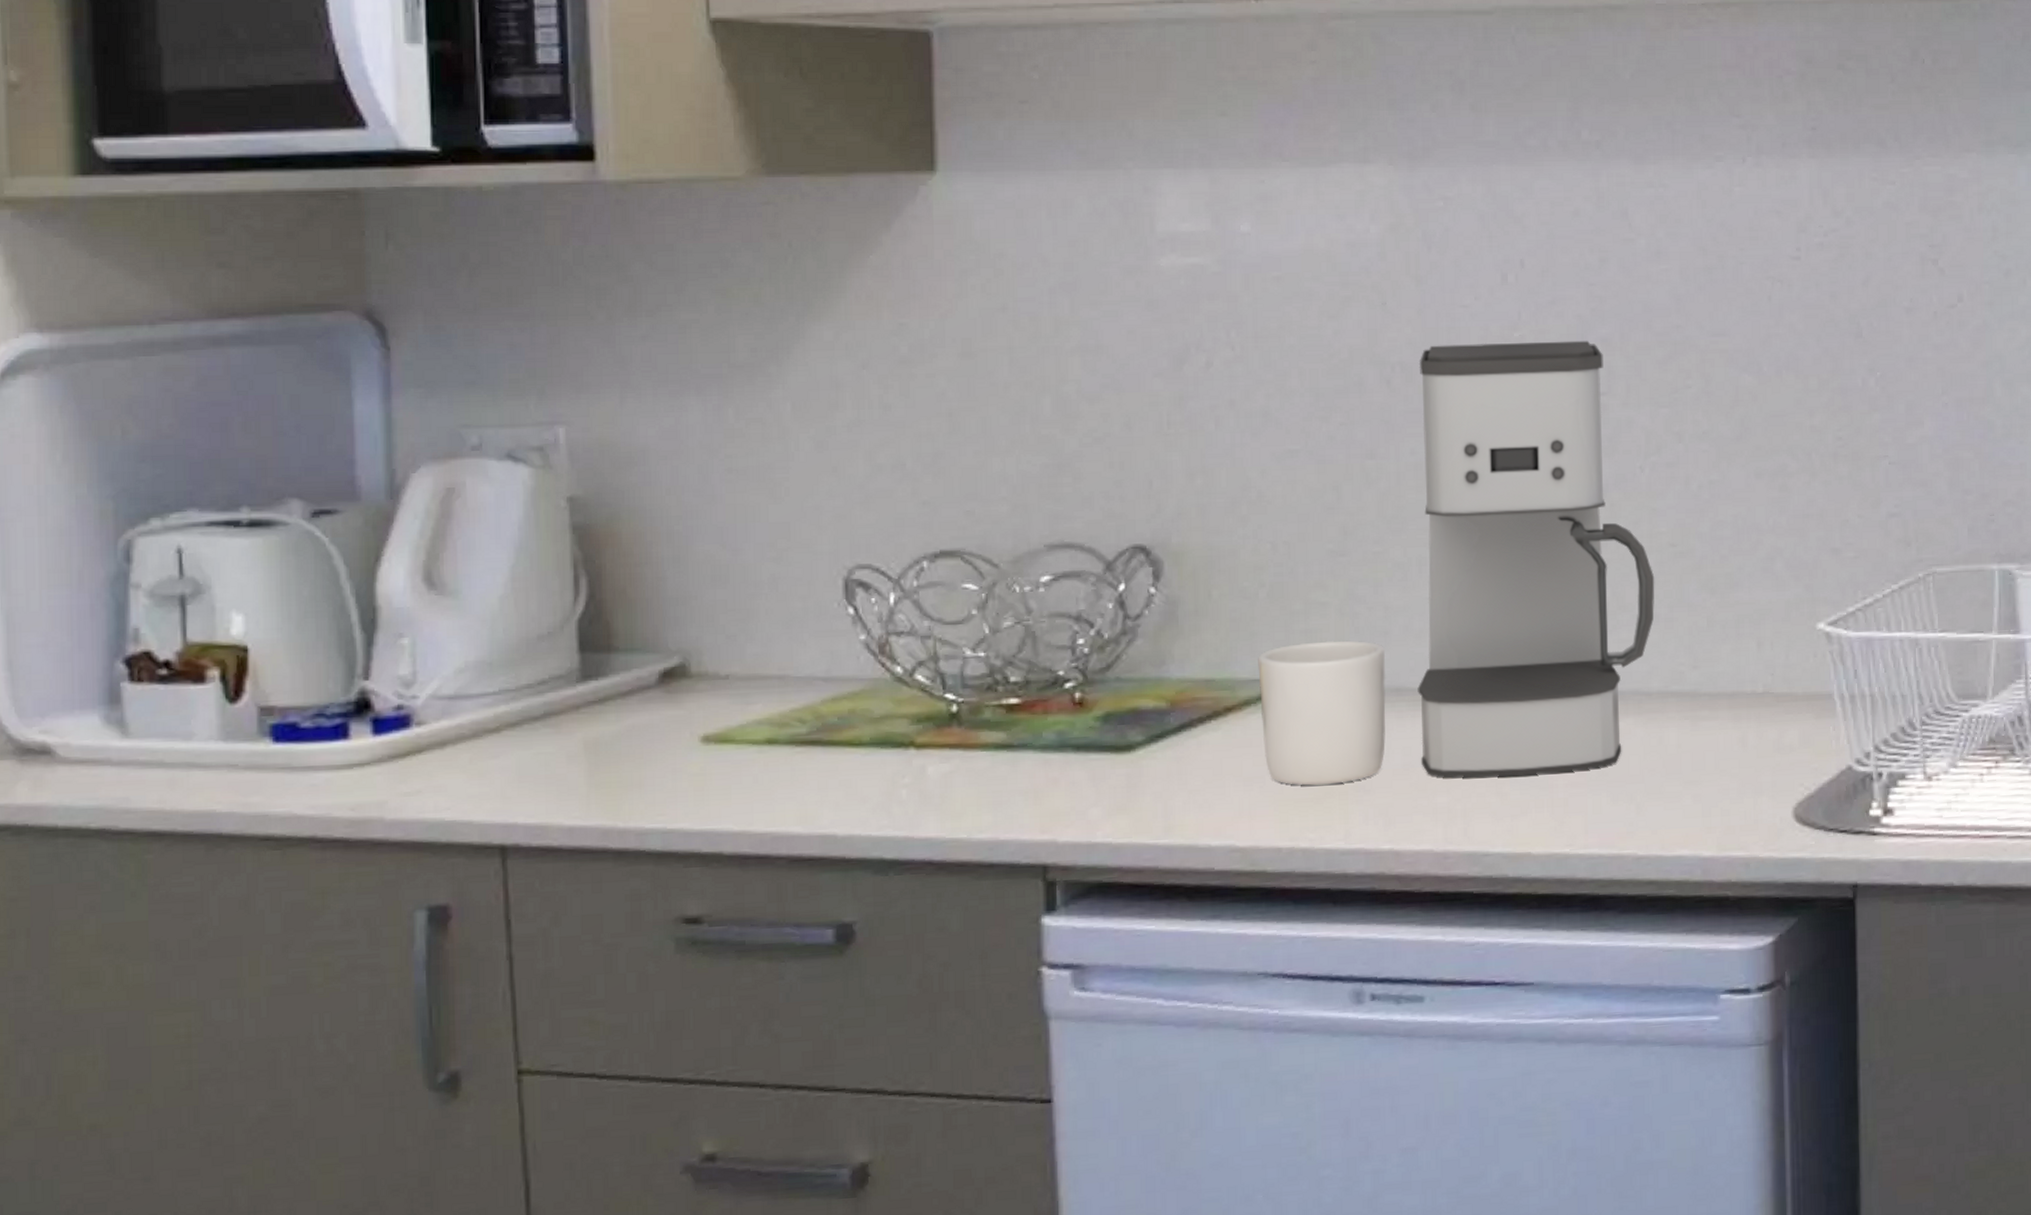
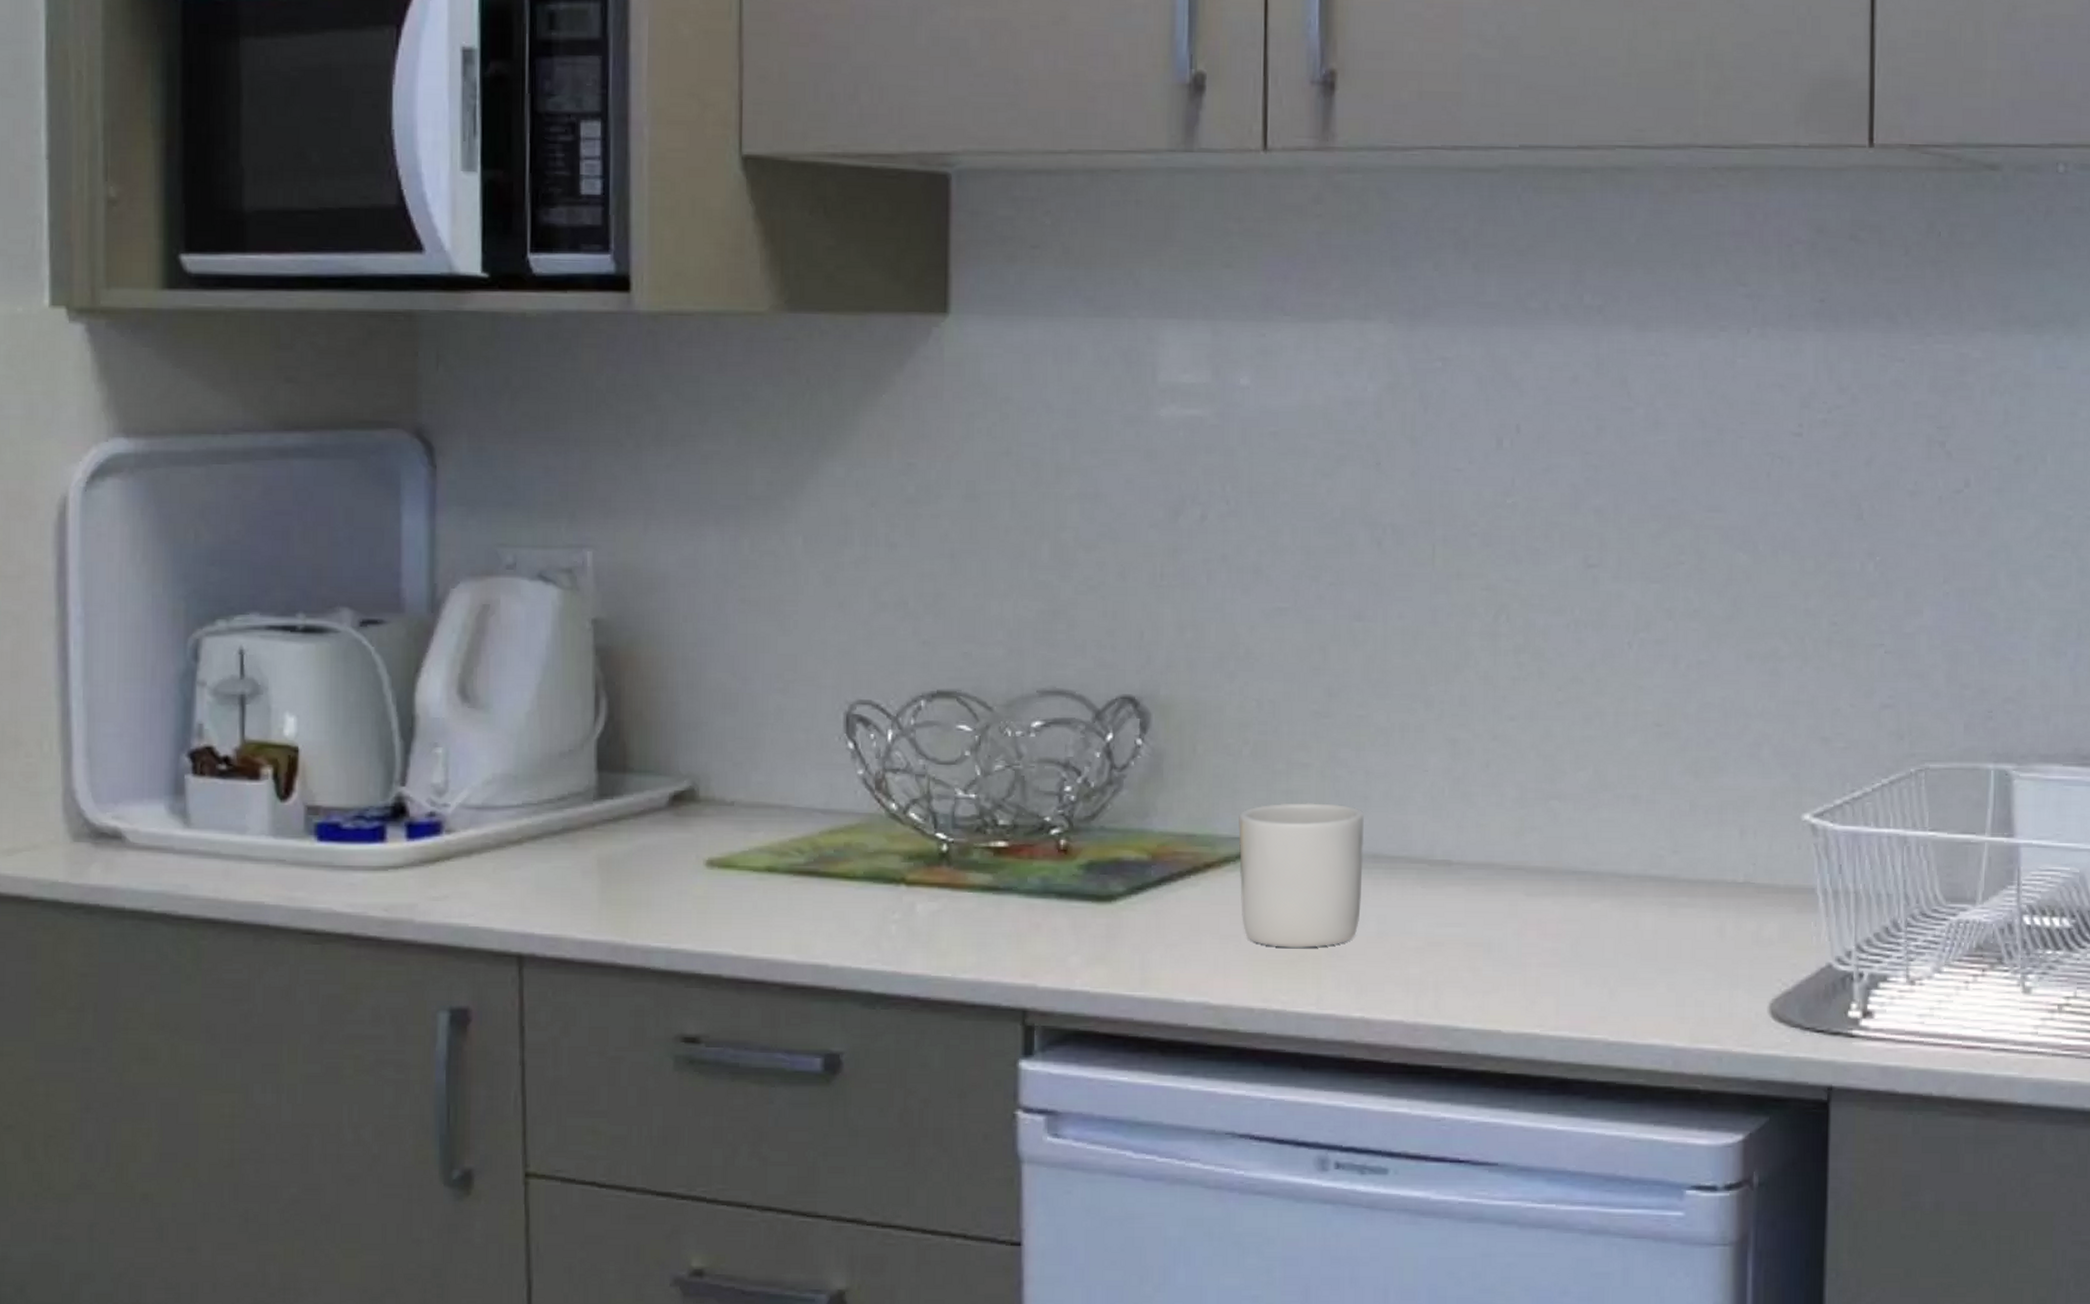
coffee maker: present [1417,340,1655,778] -> none [1394,508,1638,952]

